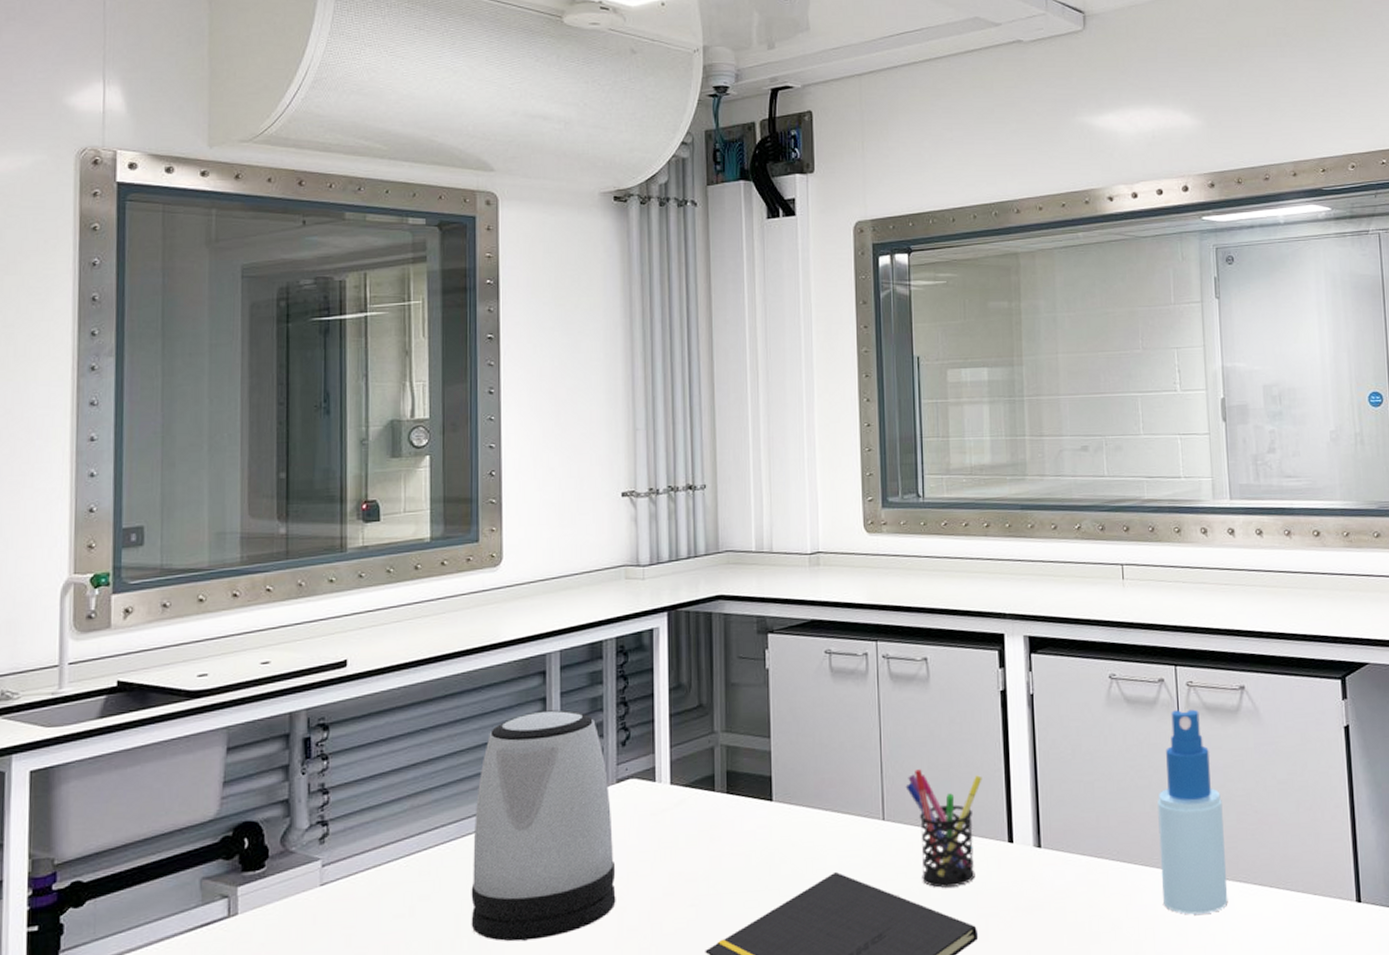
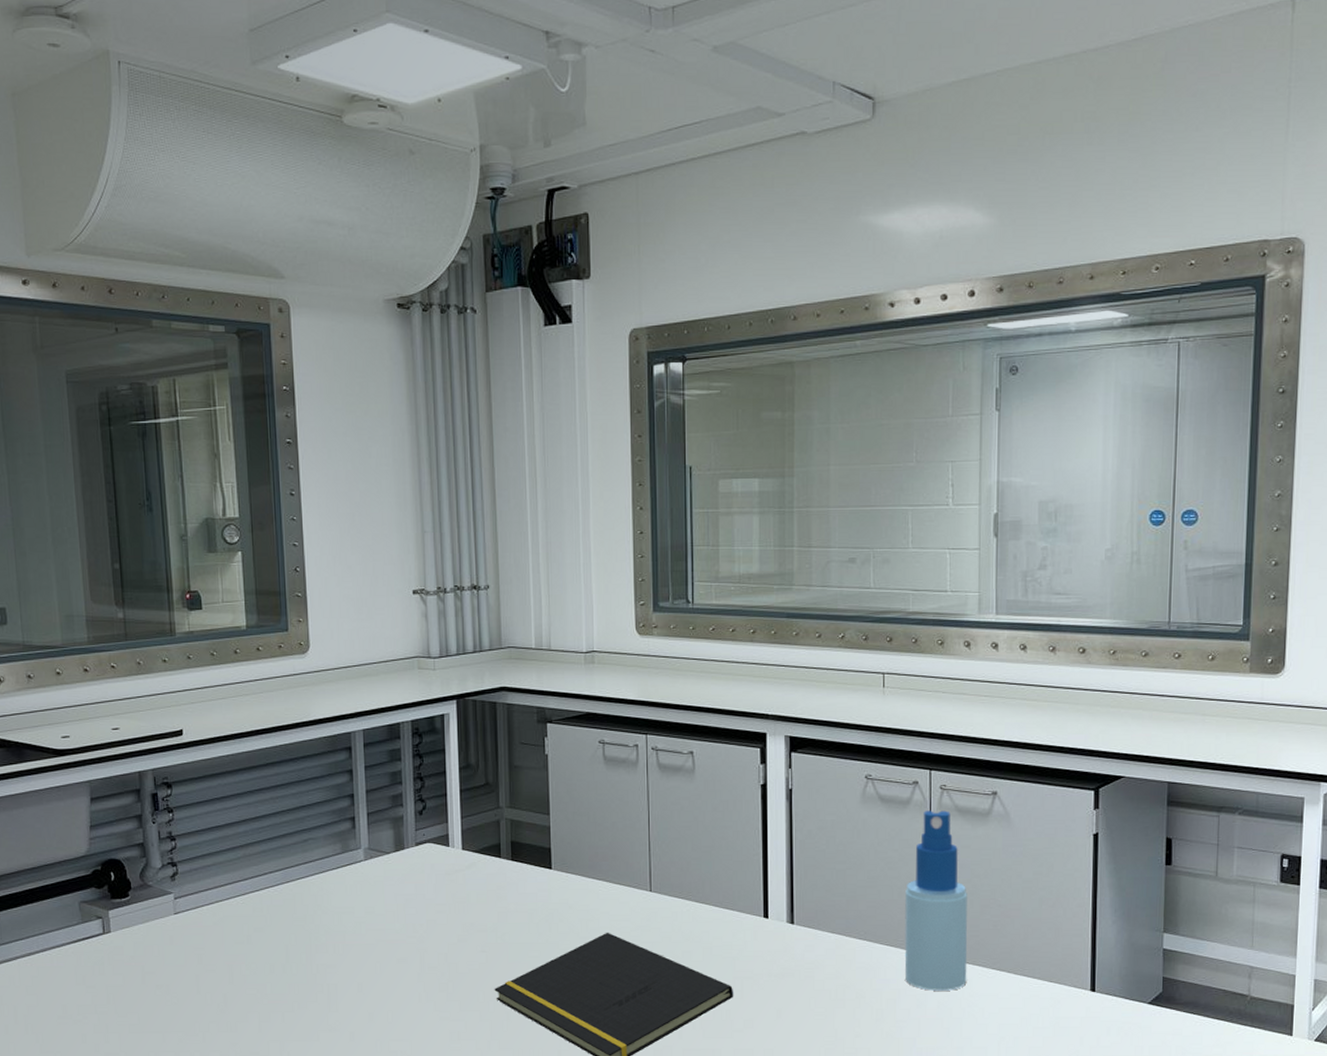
kettle: present [471,709,616,942] -> none [296,781,418,970]
pen holder: present [905,769,982,888] -> none [671,850,742,952]

